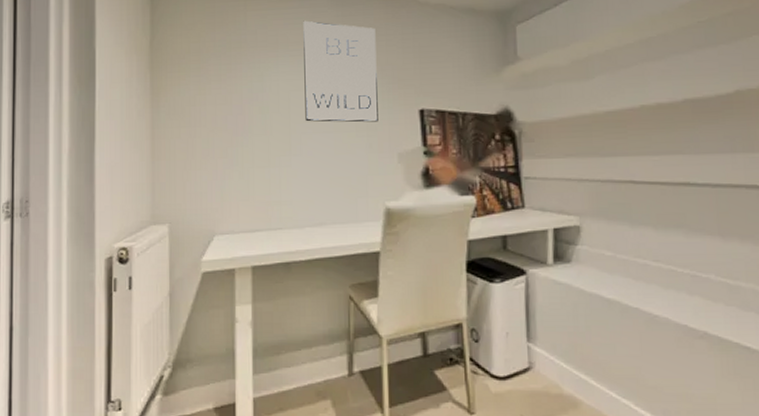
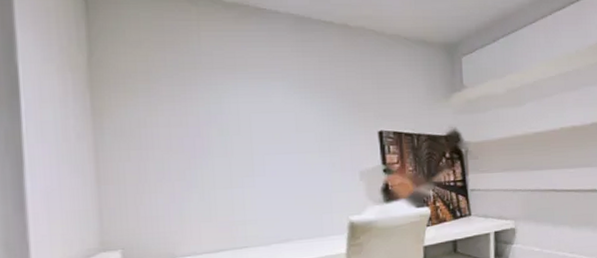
wall art: present [303,20,378,123] -> none [262,44,340,144]

